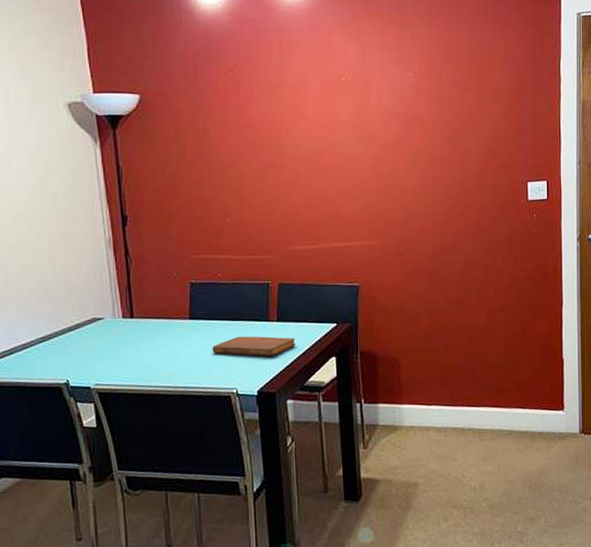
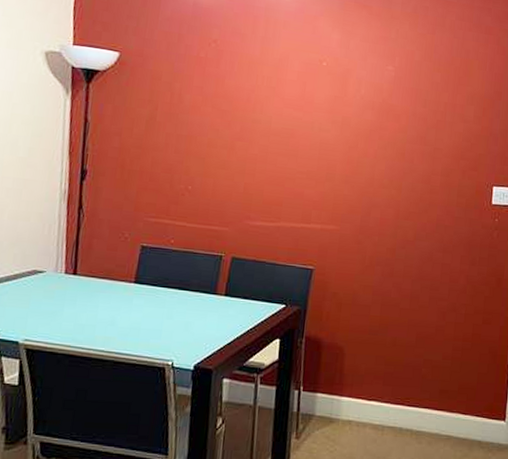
notebook: present [212,336,296,356] -> none [153,306,242,331]

